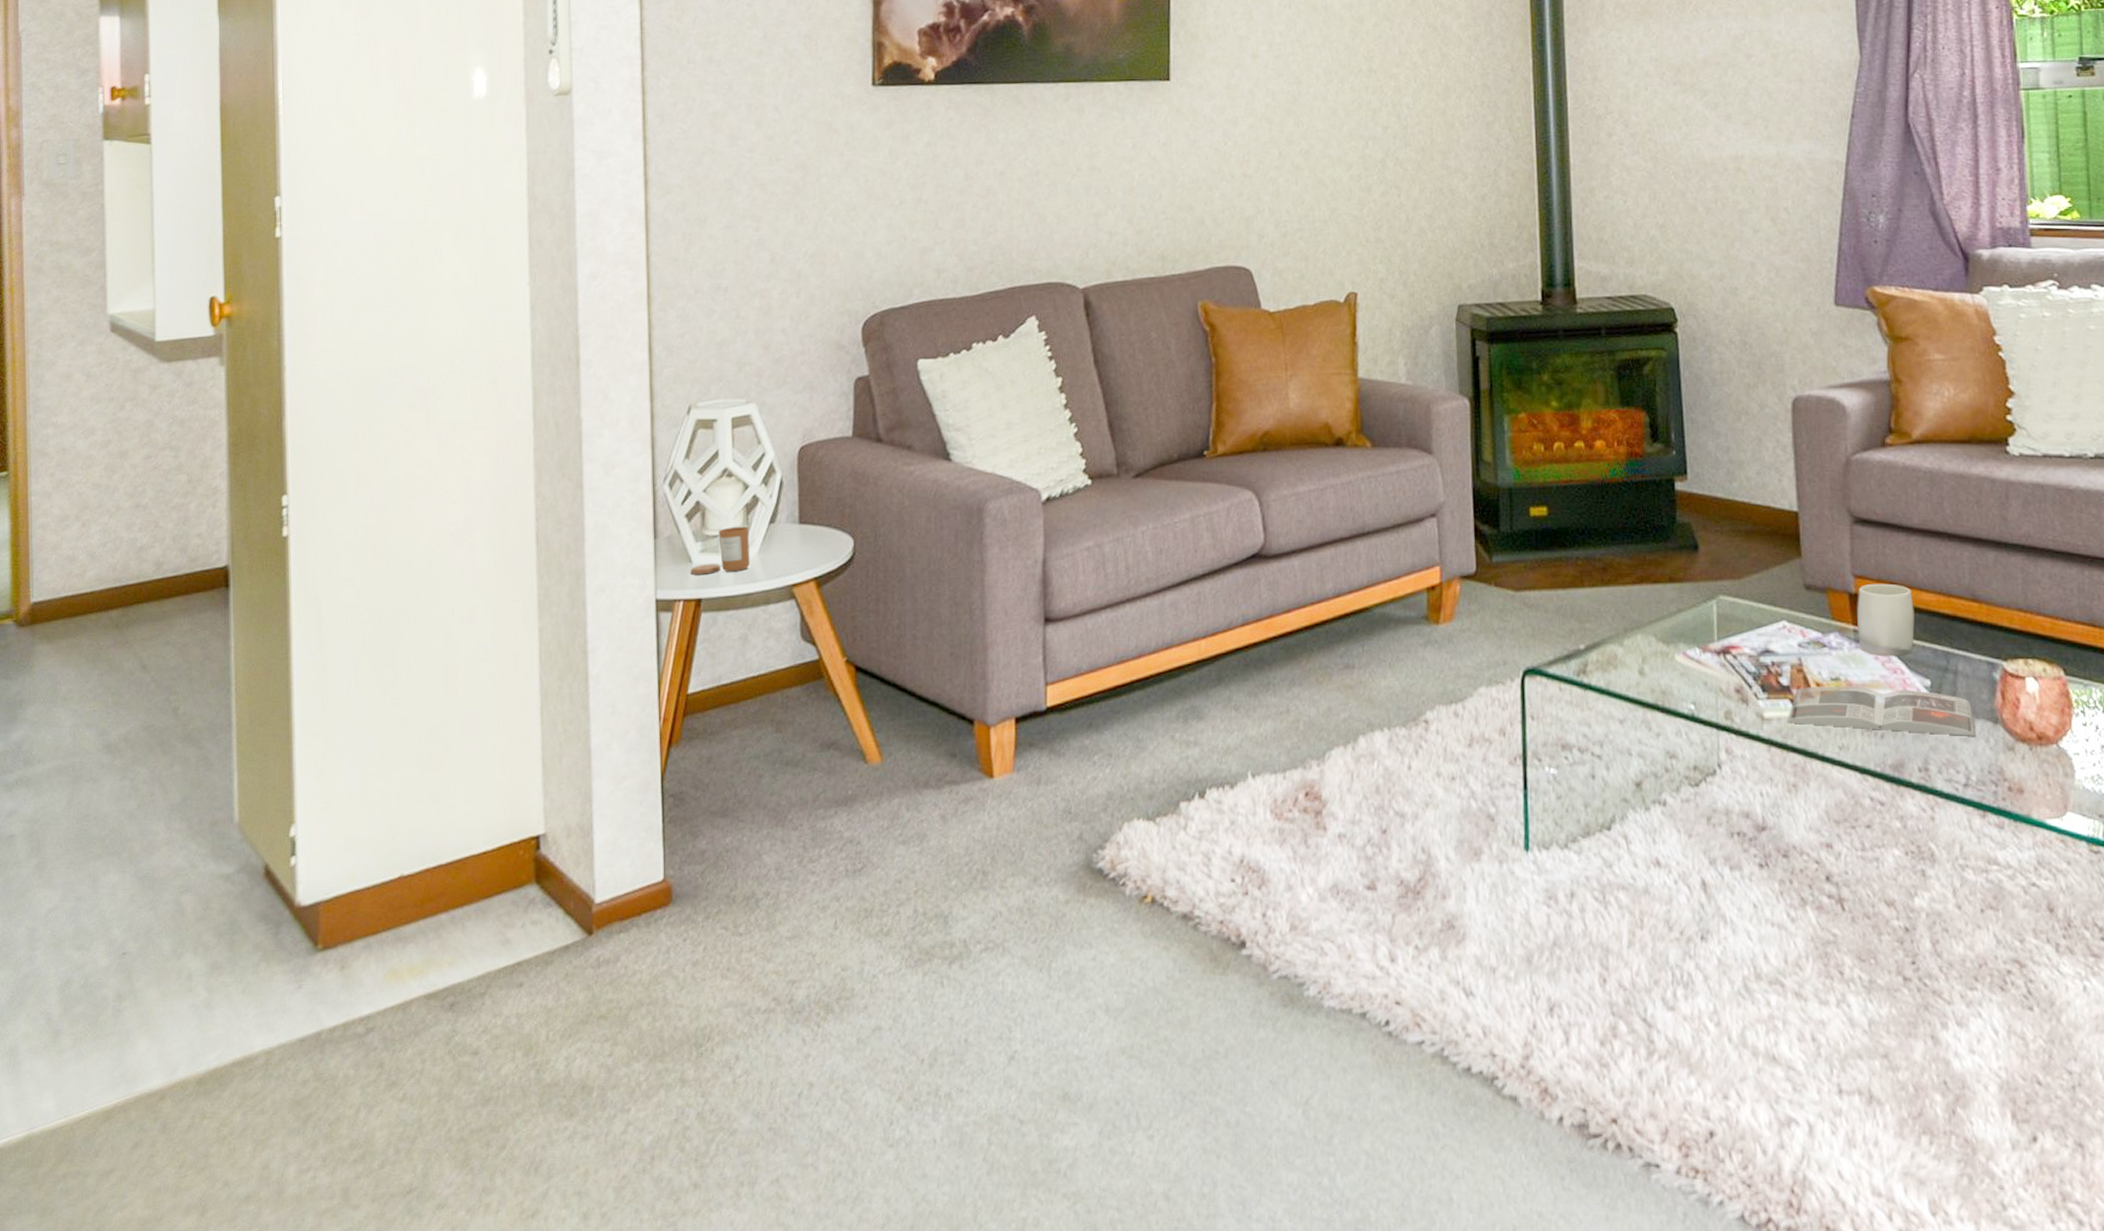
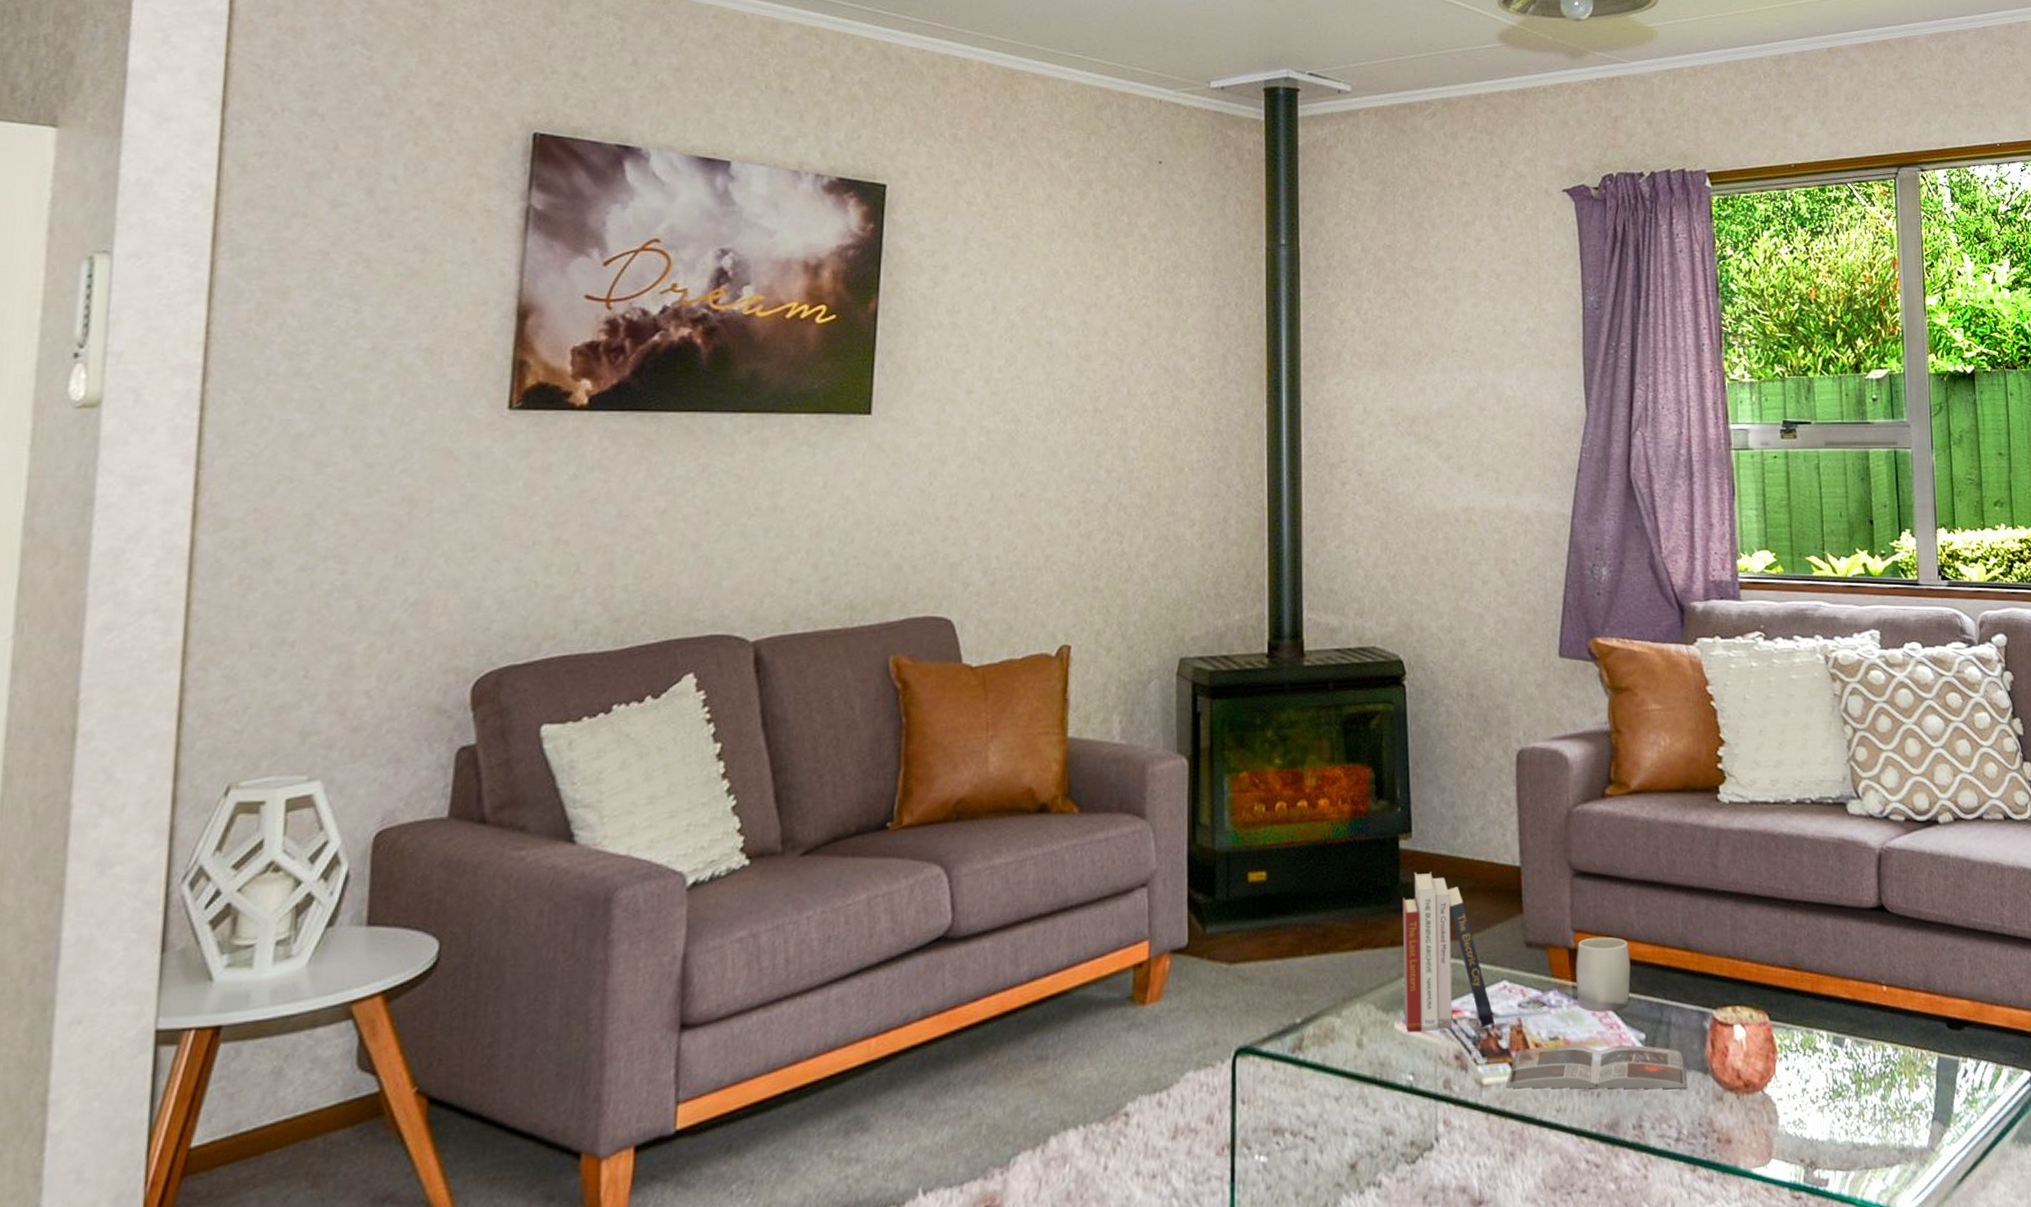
candle: present [690,526,749,574] -> none [209,931,297,995]
books: none [1680,513,1775,665] -> present [1402,872,1495,1033]

